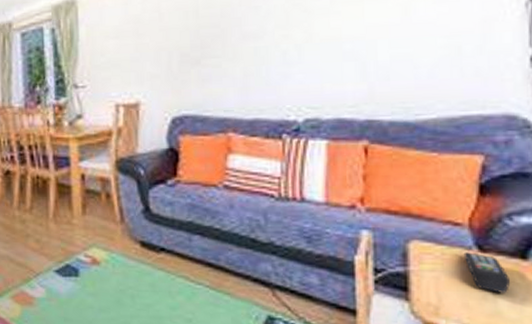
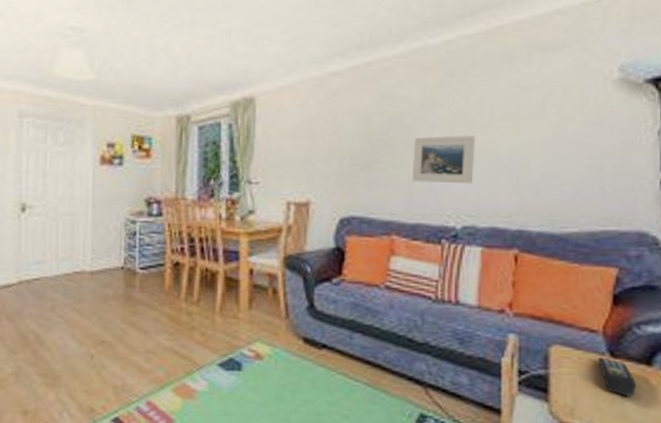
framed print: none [246,22,315,76] -> present [411,136,476,184]

